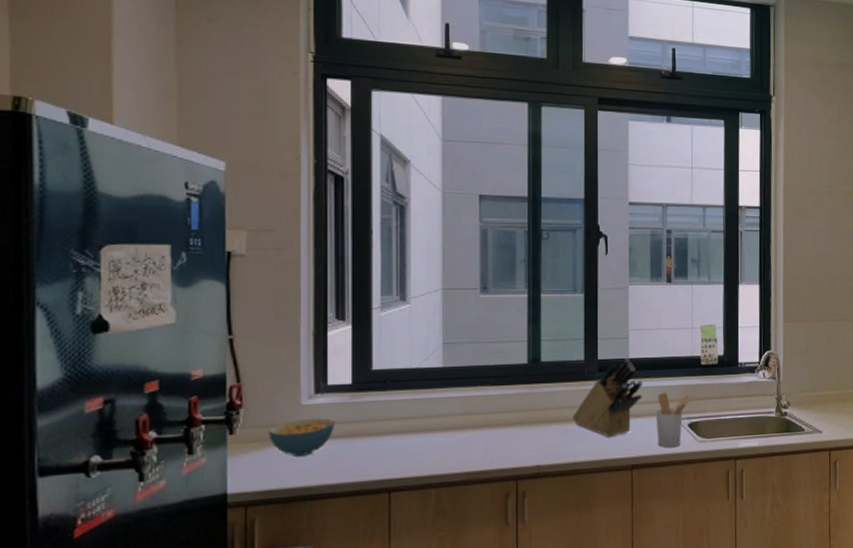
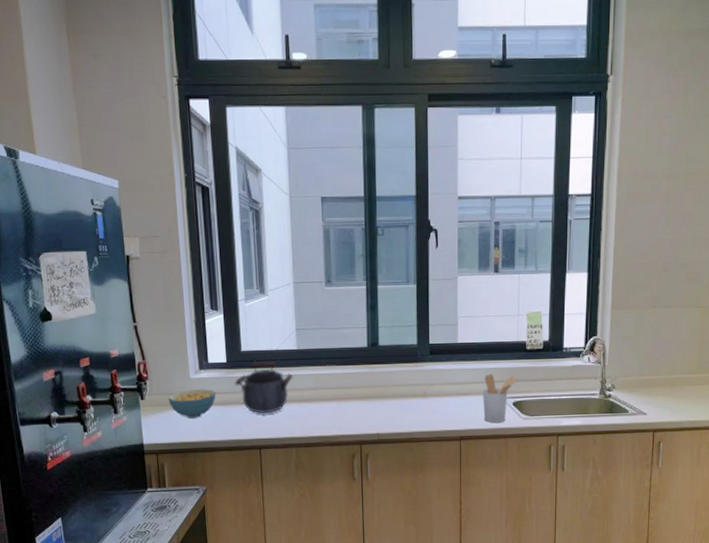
kettle: none [360,382,438,447] -> present [234,361,294,413]
knife block: present [573,357,642,437] -> none [407,342,470,412]

